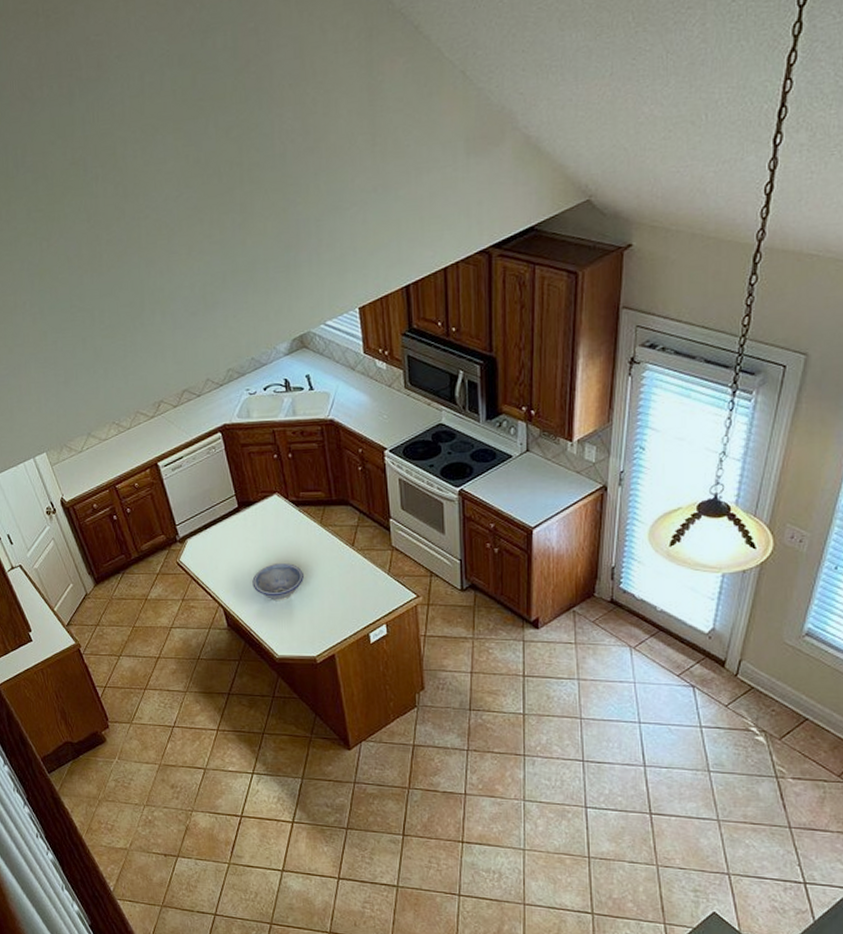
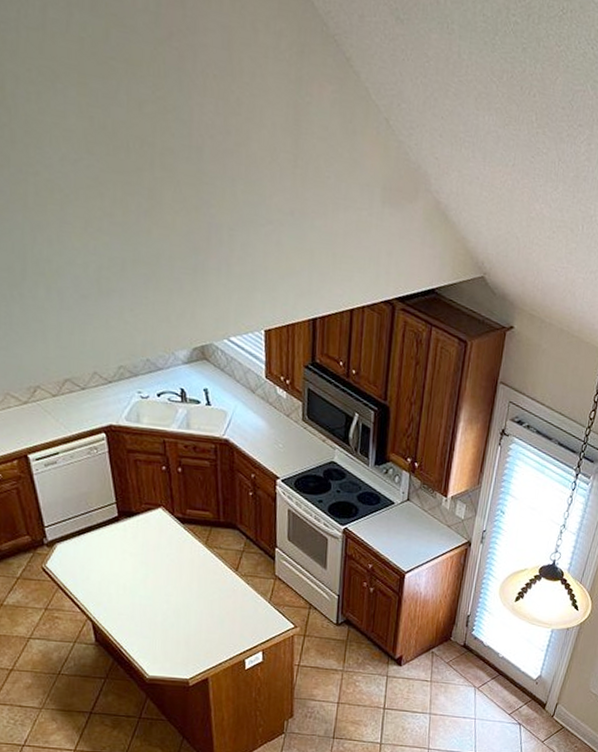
decorative bowl: present [252,563,304,601] -> none [127,580,183,619]

